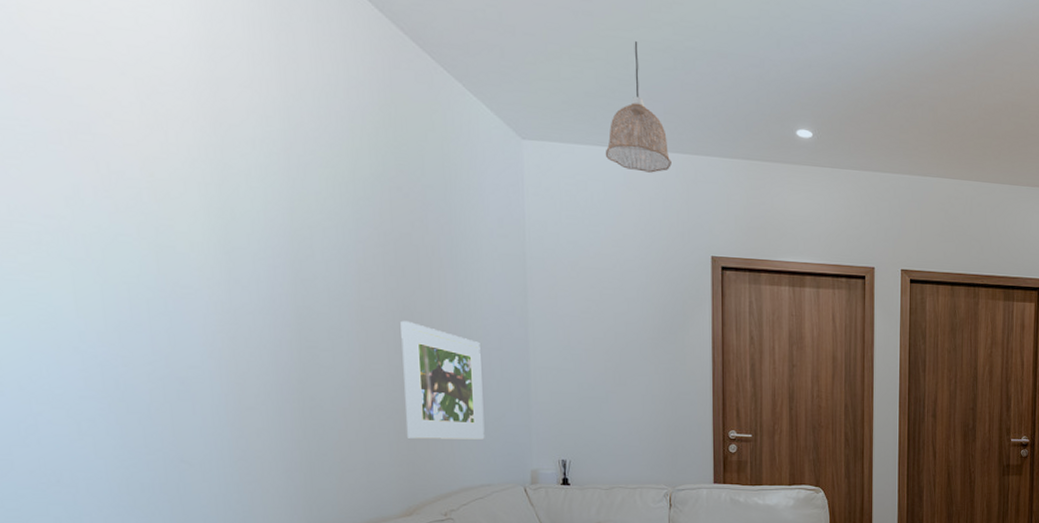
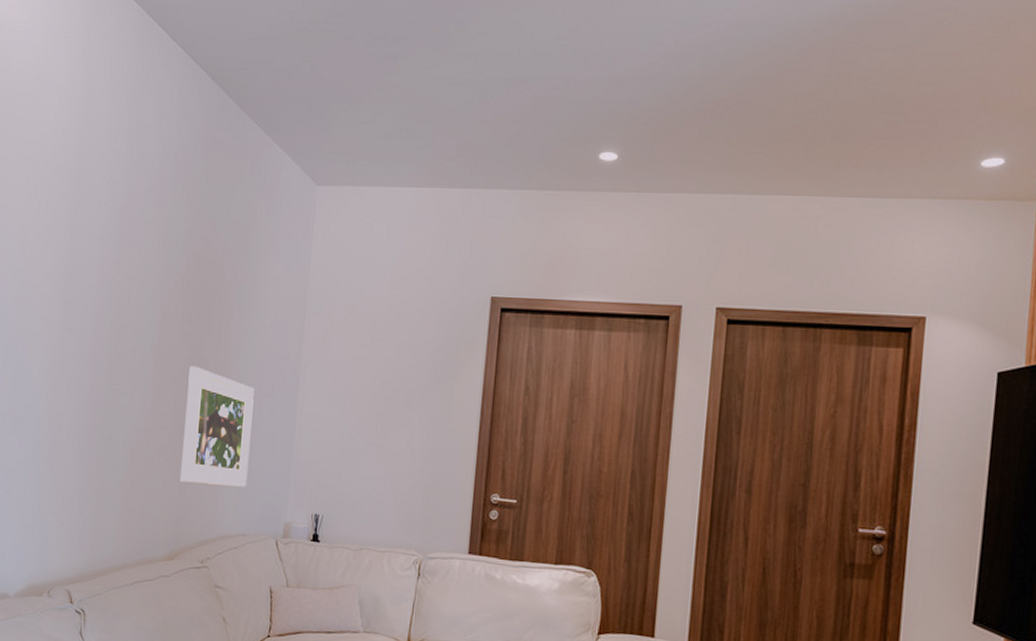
pendant lamp: present [605,41,671,173] -> none [393,78,459,211]

